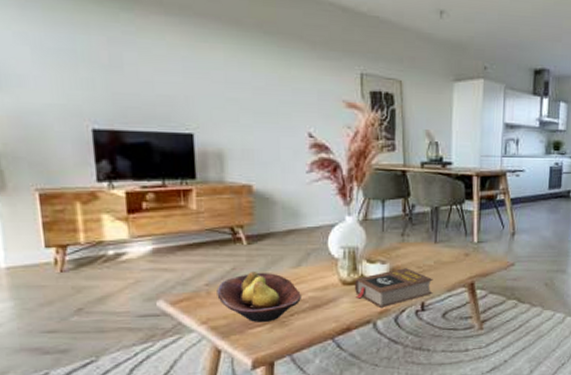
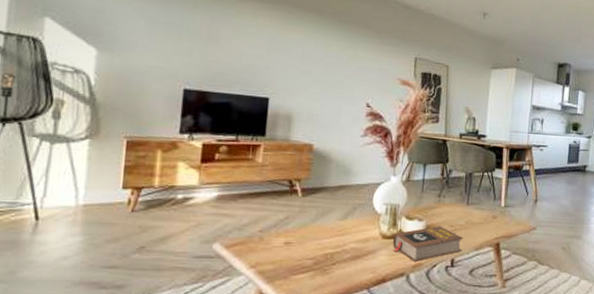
fruit bowl: present [217,271,301,322] -> none [268,220,344,269]

